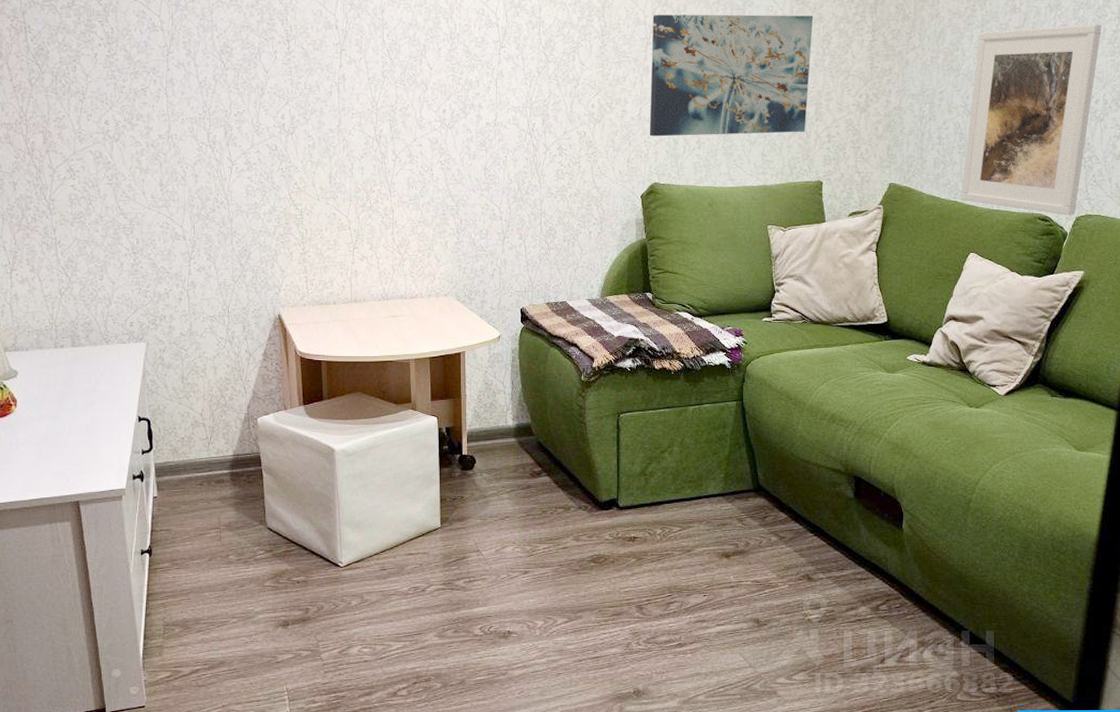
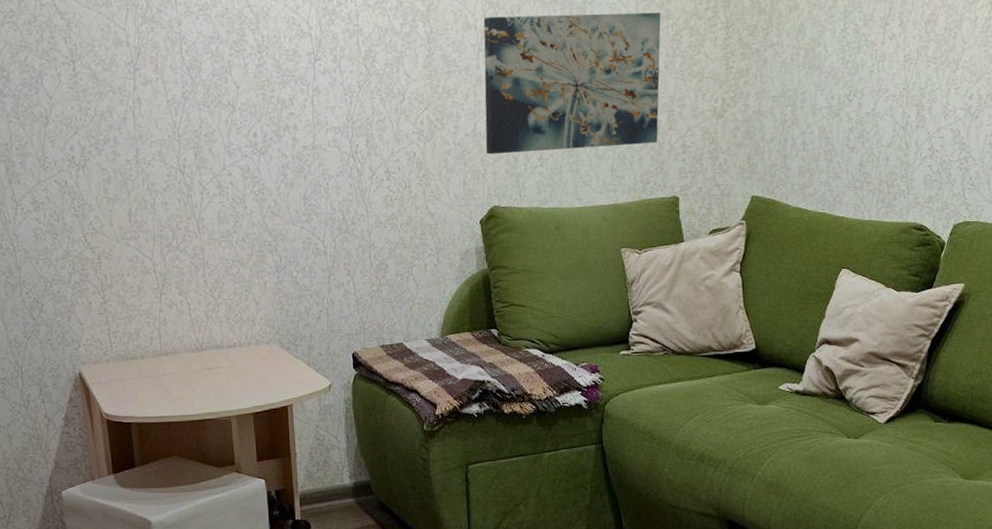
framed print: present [961,24,1102,216] -> none [829,11,973,223]

